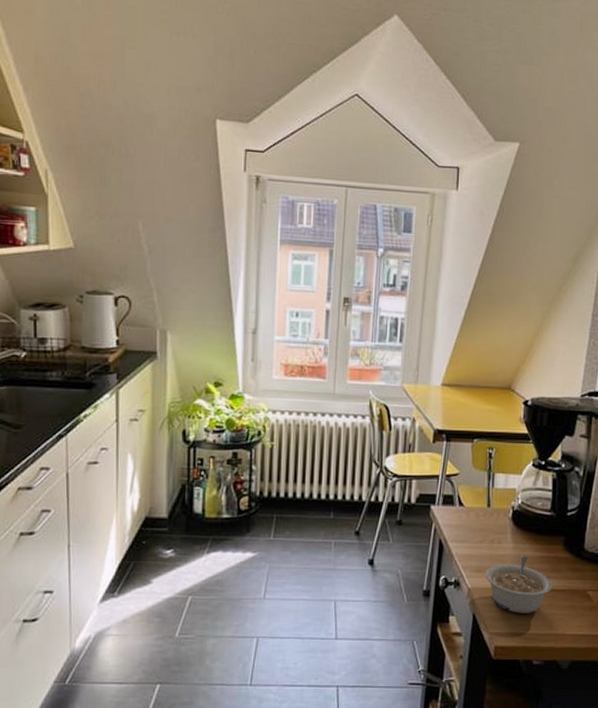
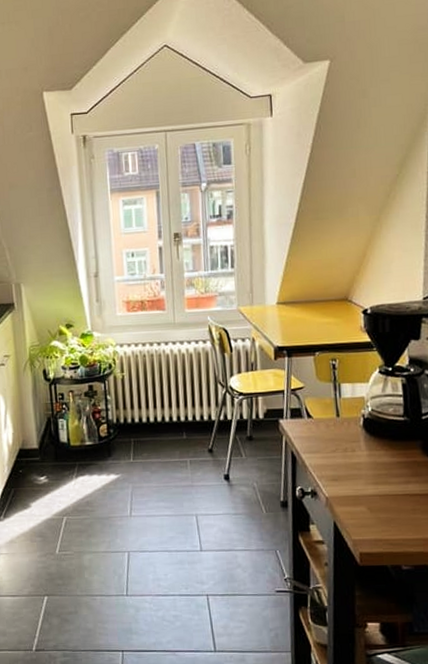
legume: present [485,556,552,613] -> none [342,462,414,520]

